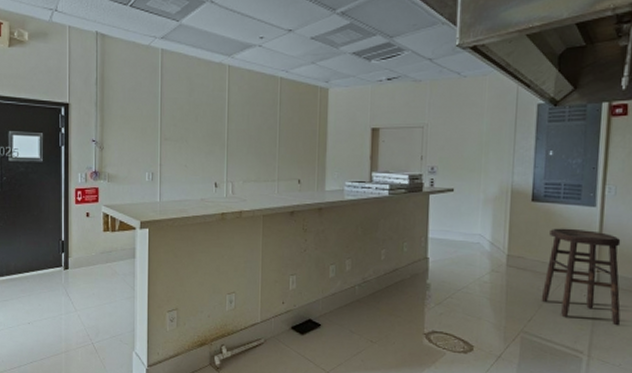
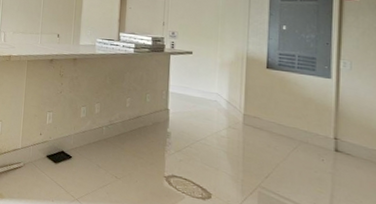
stool: present [541,228,621,326] -> none [278,94,361,194]

